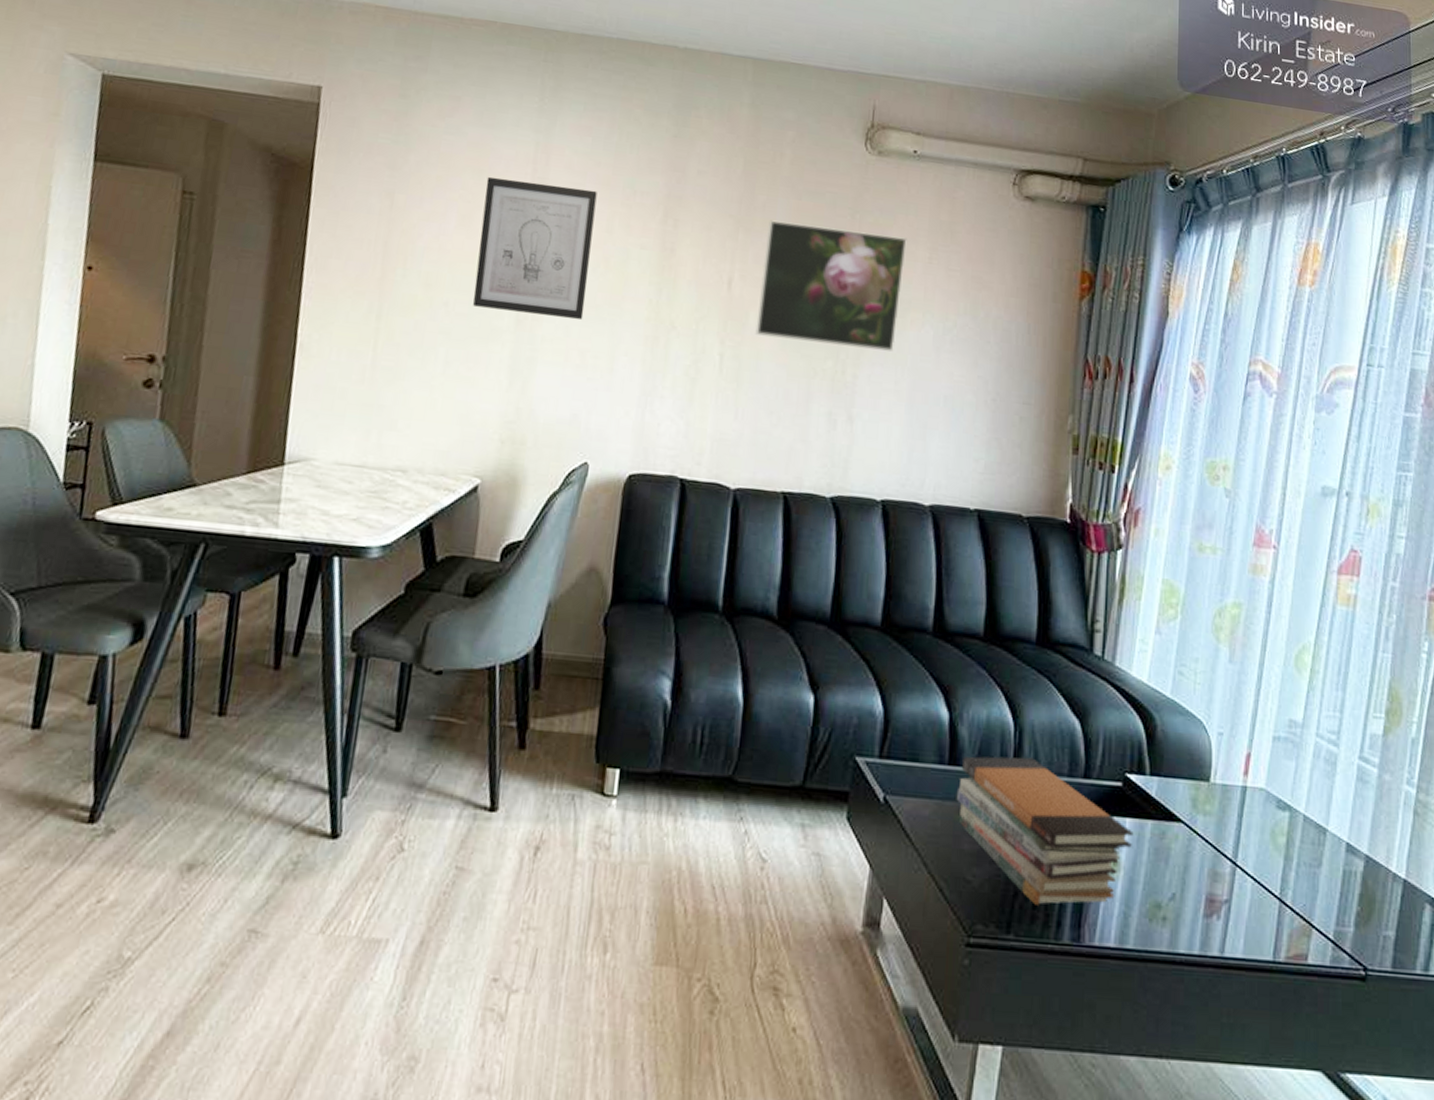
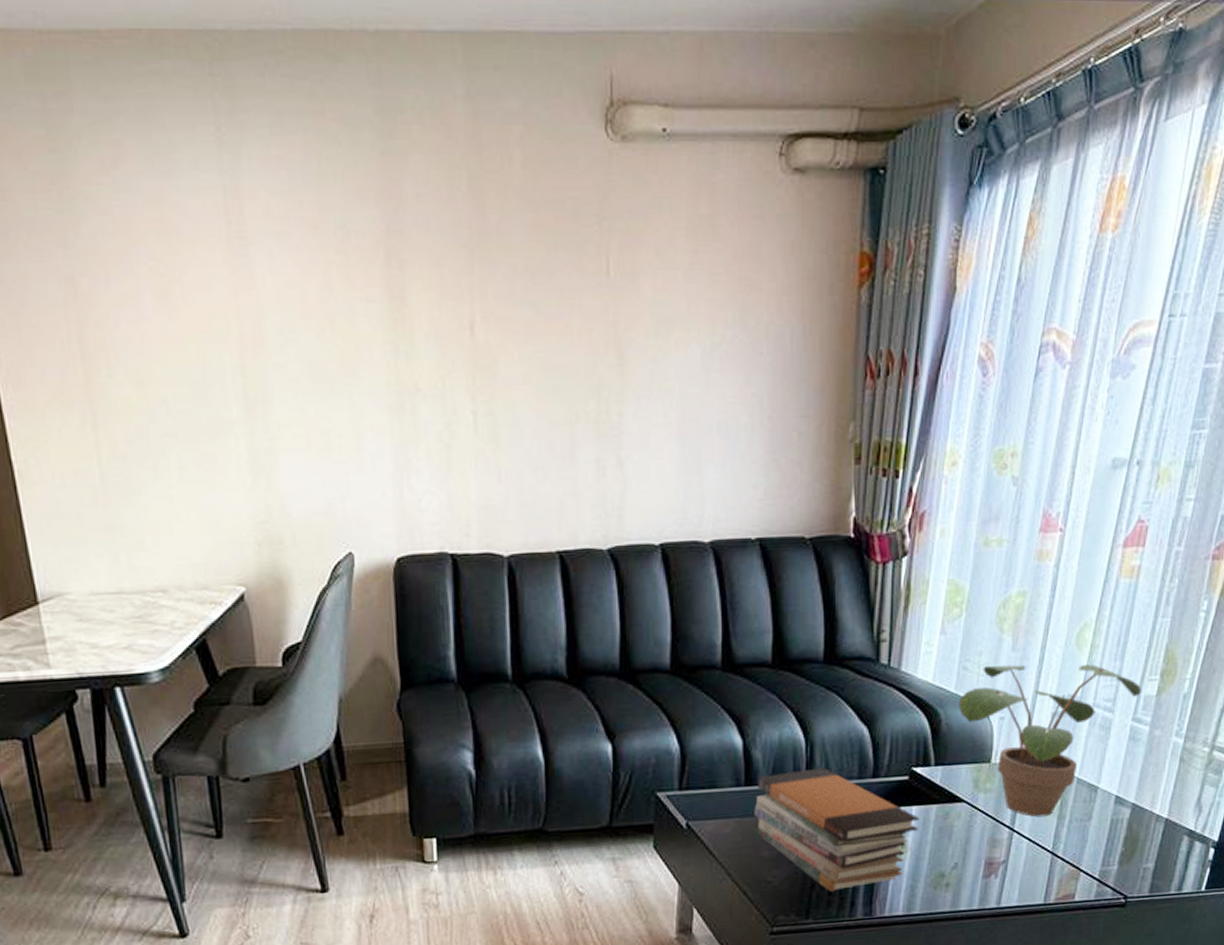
wall art: present [472,176,597,321] -> none [176,238,318,399]
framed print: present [755,220,907,352] -> none [505,242,664,384]
potted plant: none [1175,674,1366,855] -> present [959,664,1141,817]

